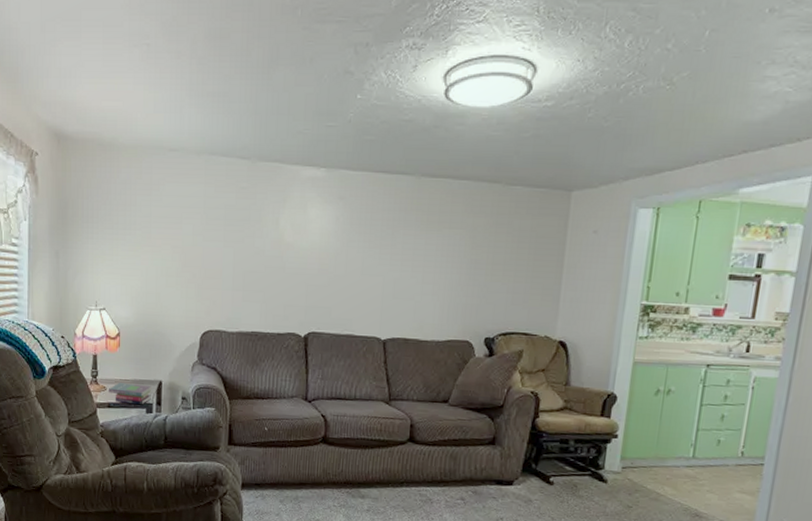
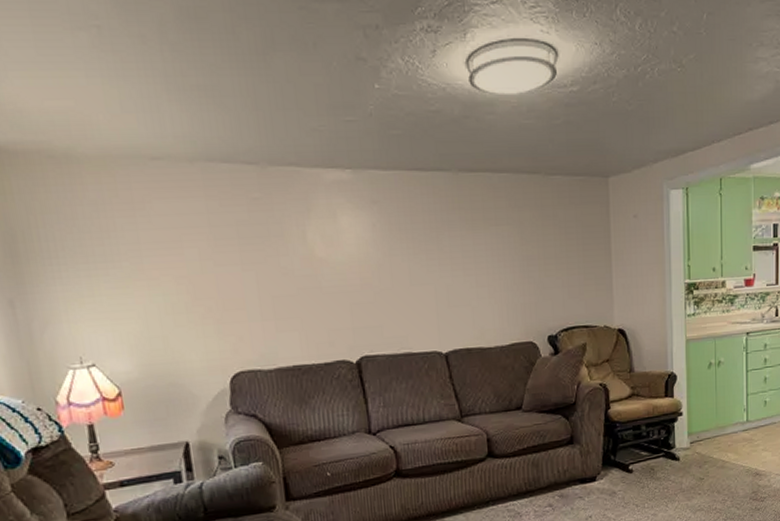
books: present [109,383,151,405] -> none [117,450,178,478]

